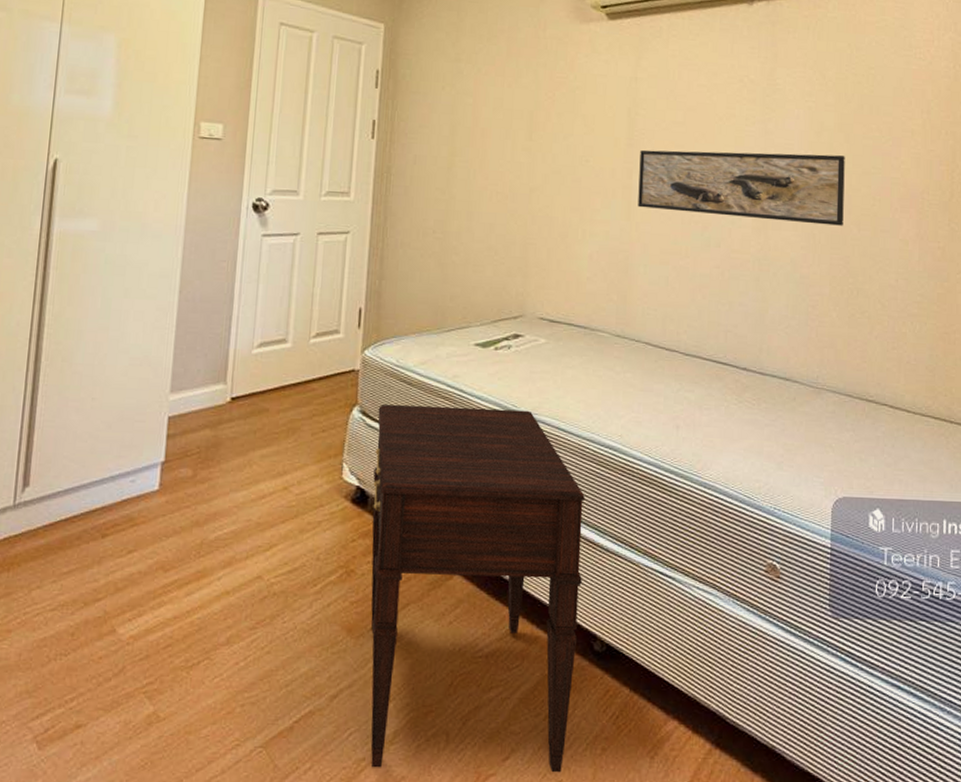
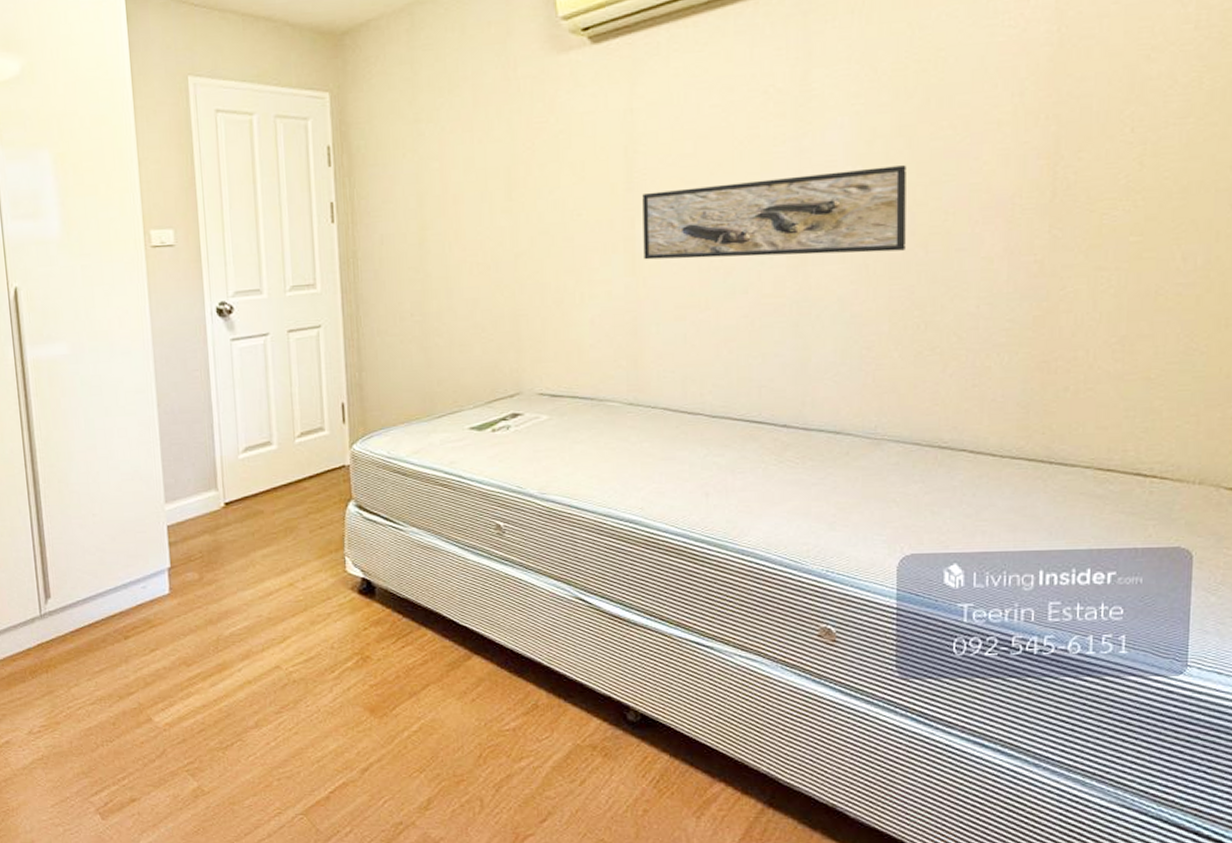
nightstand: present [370,403,585,773] -> none [374,491,609,833]

